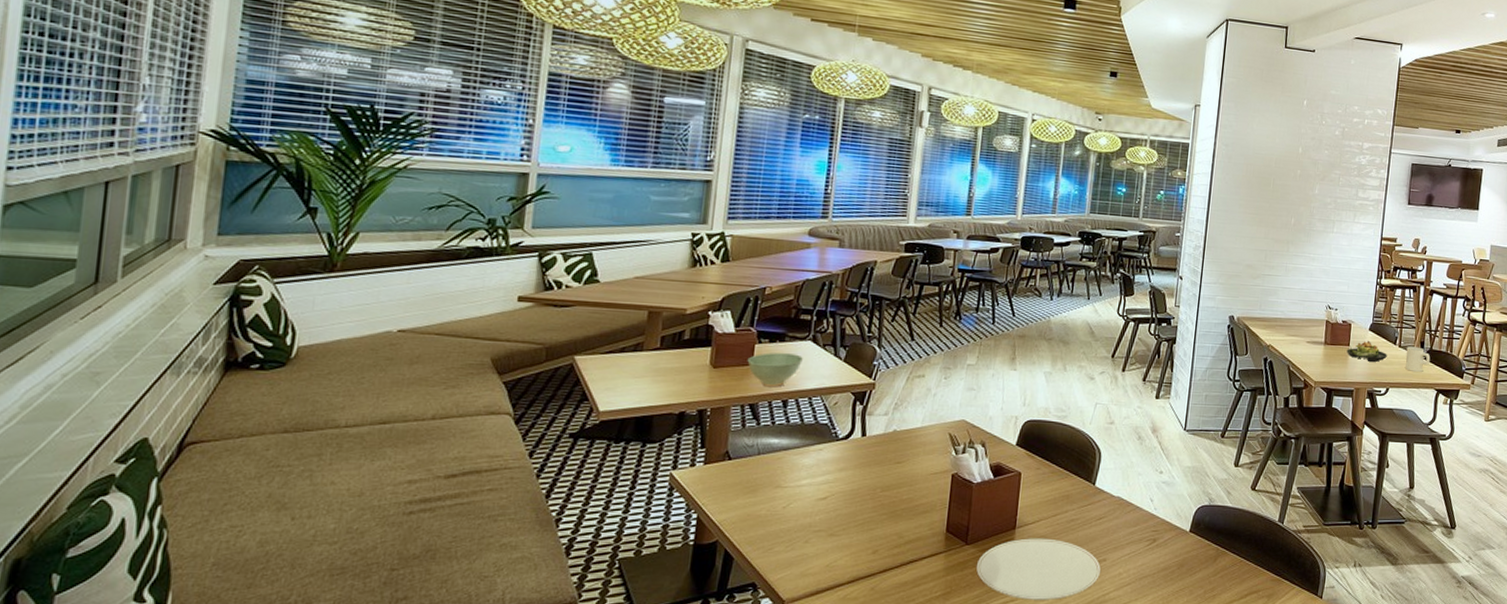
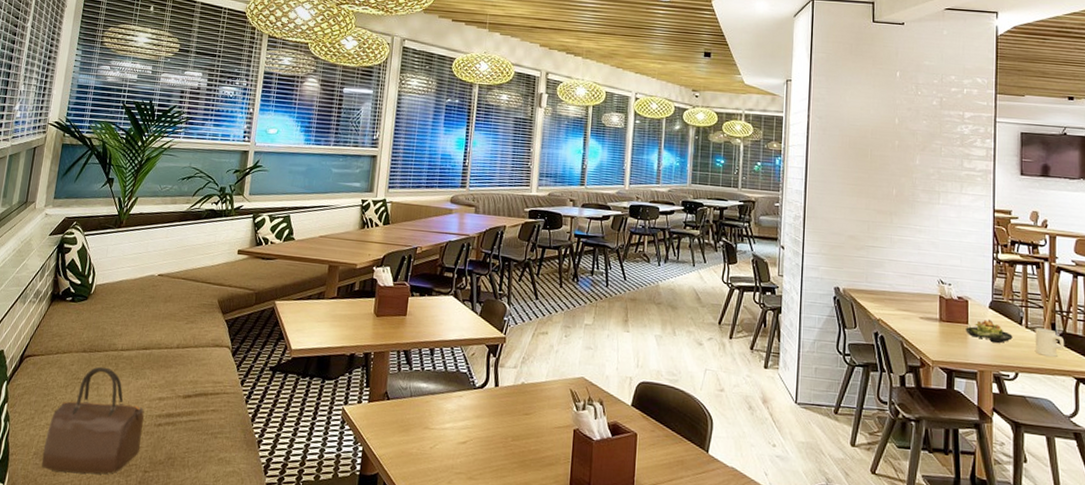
handbag: none [226,449,387,582] -> present [41,366,144,475]
bowl: present [747,352,803,387] -> none [402,305,446,337]

